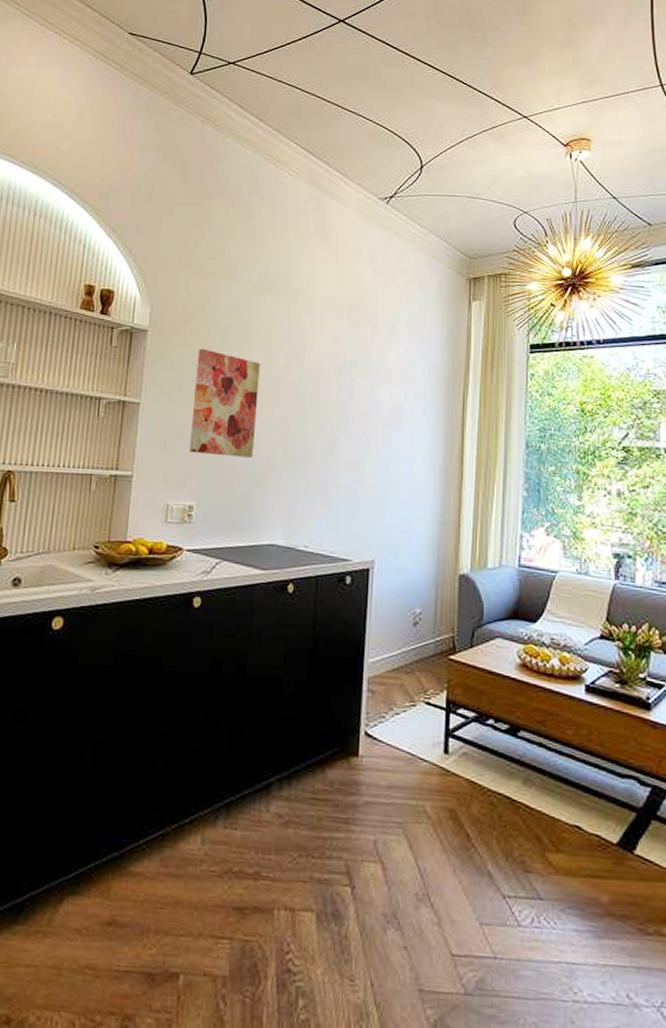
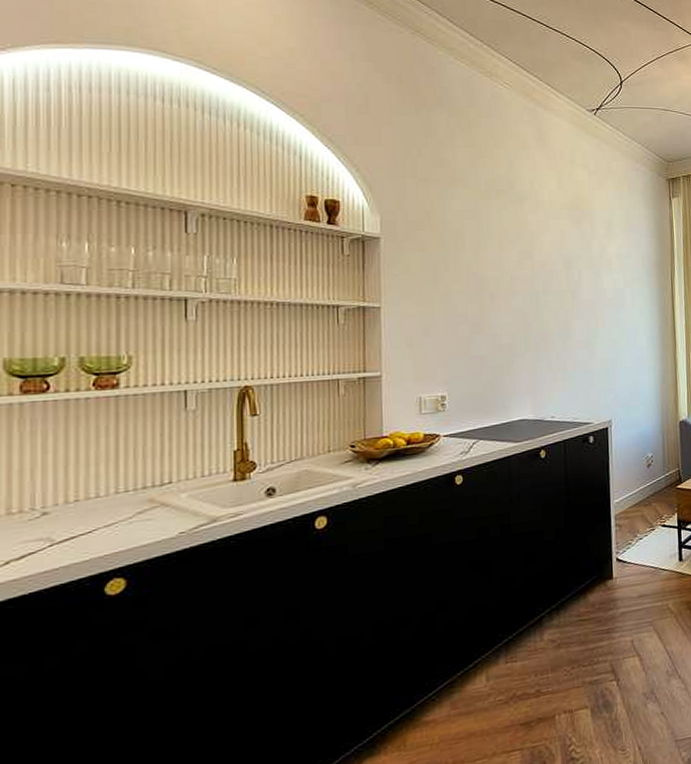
wall art: present [189,348,260,458] -> none [433,252,497,349]

